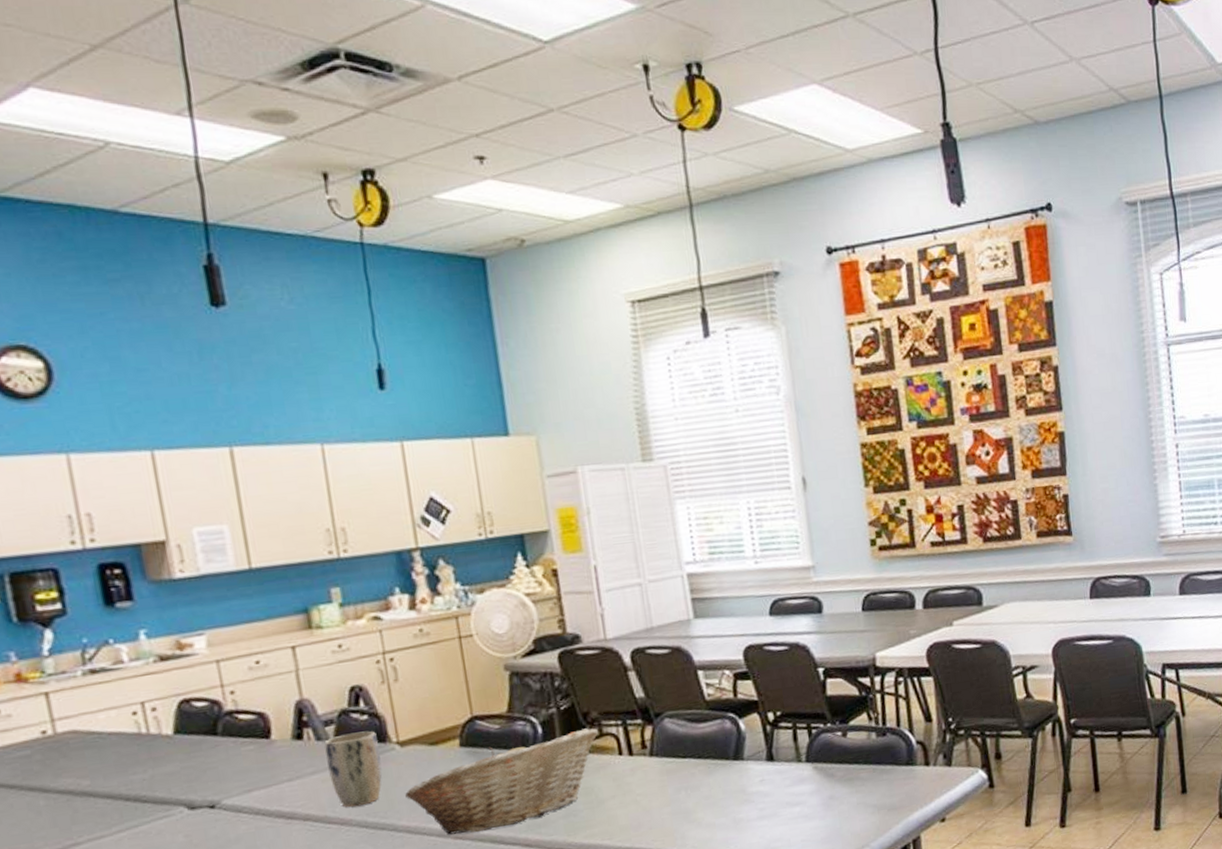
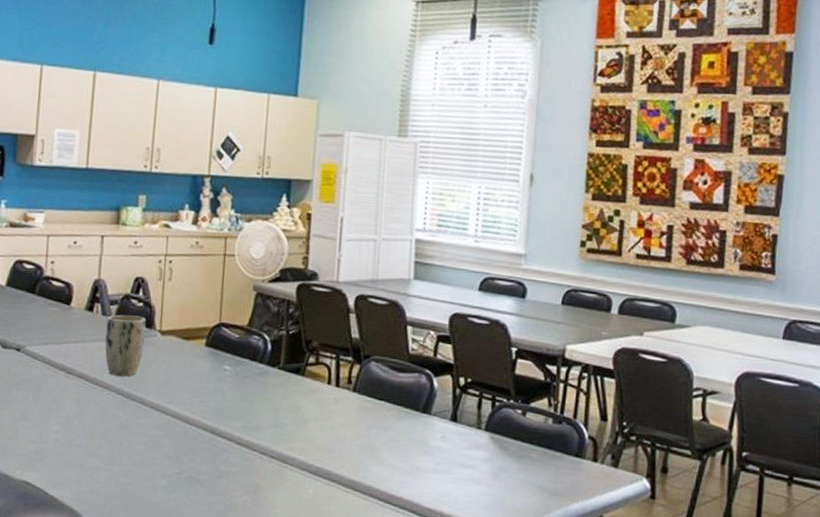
fruit basket: present [405,728,598,835] -> none [156,351,315,423]

